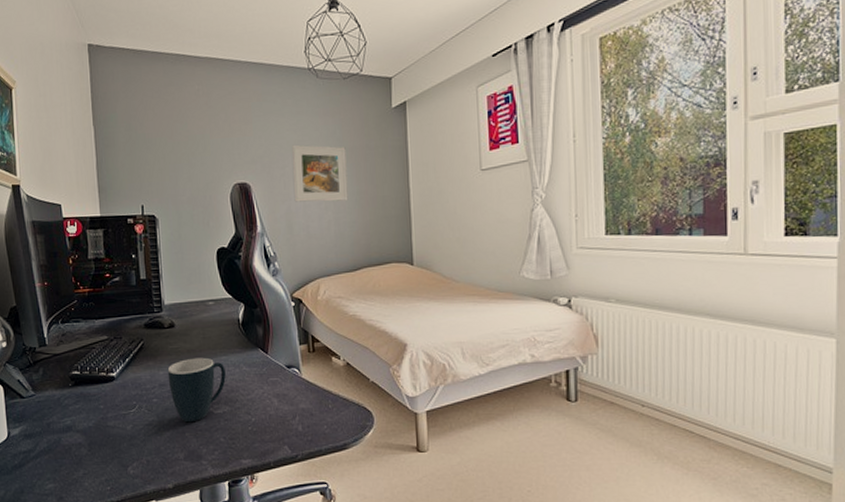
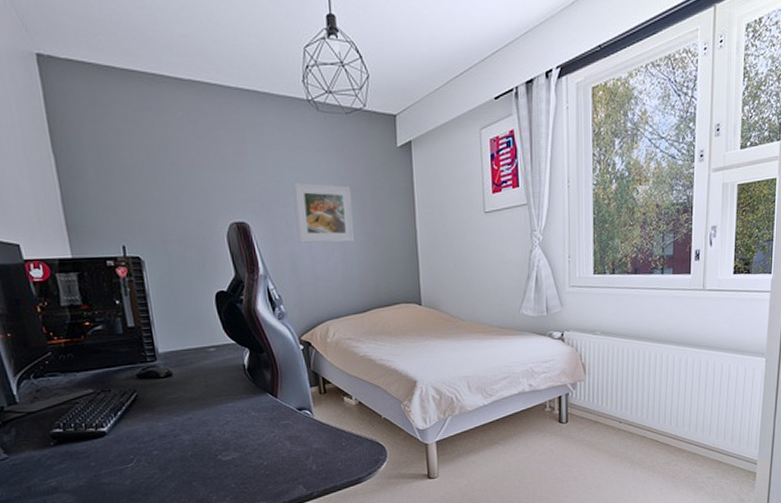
mug: present [167,357,226,423] -> none [167,405,234,472]

